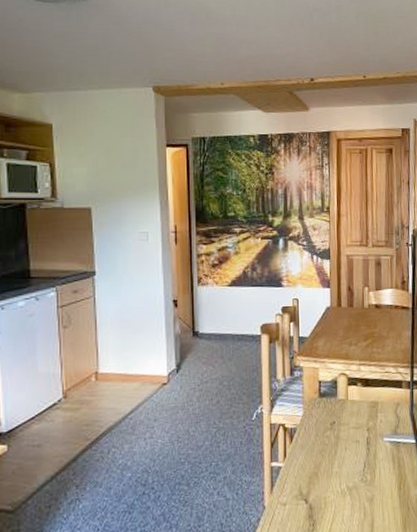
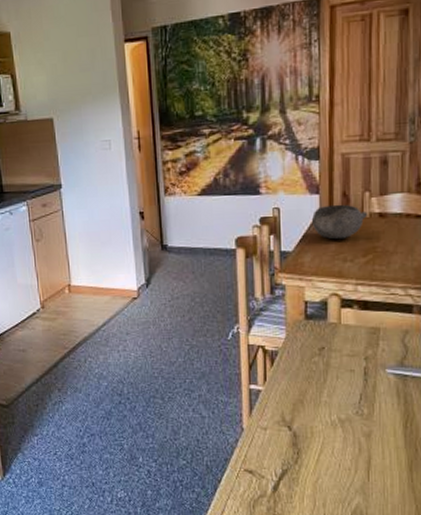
bowl: none [324,296,367,327] -> present [311,204,367,240]

